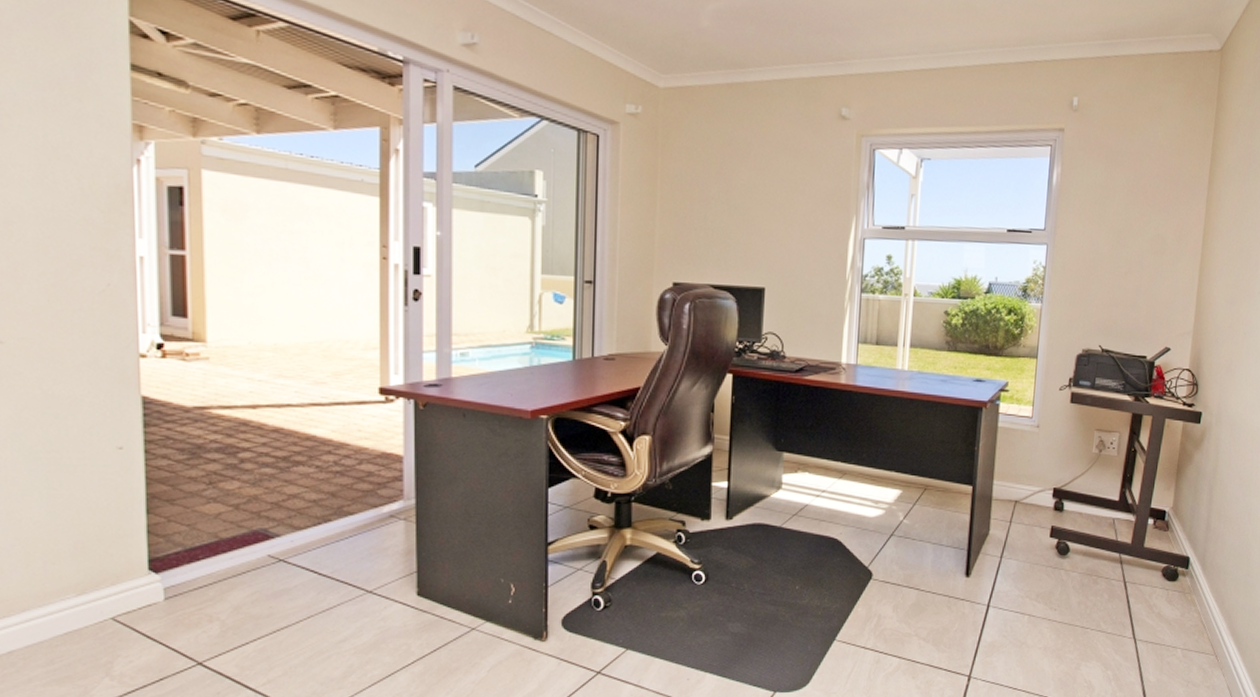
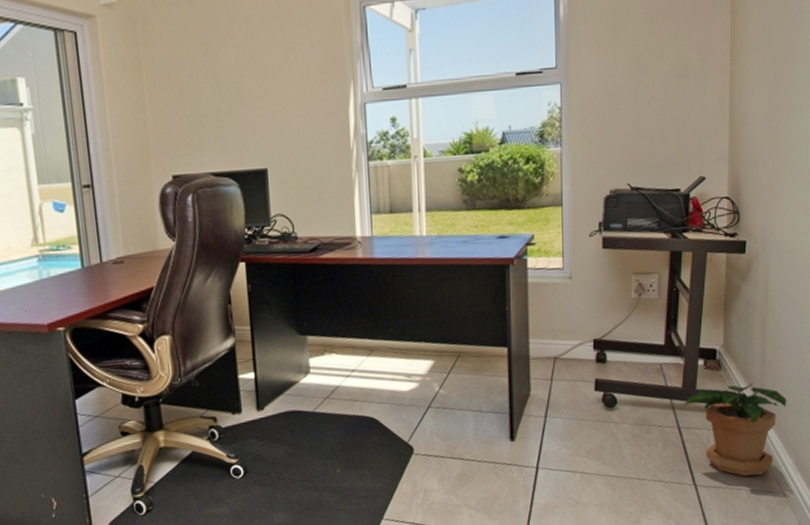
potted plant: none [1130,546,1227,636] -> present [682,382,787,476]

